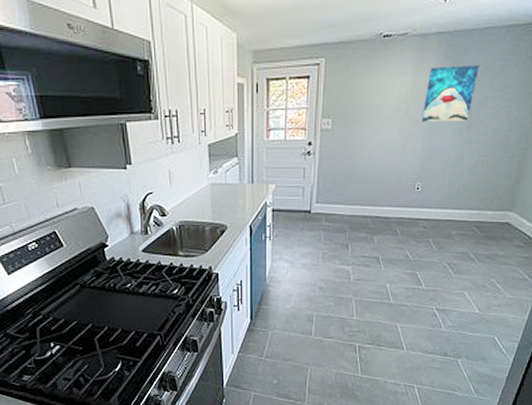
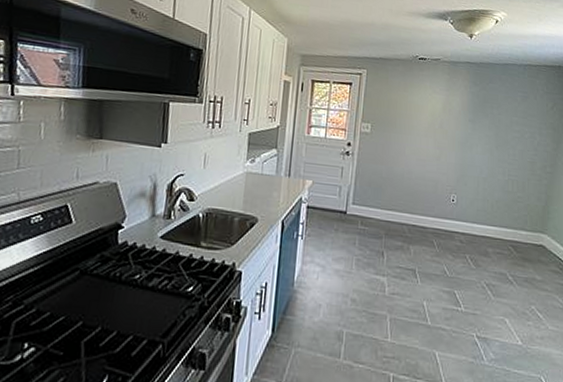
wall art: present [421,64,480,122] -> none [454,90,503,142]

